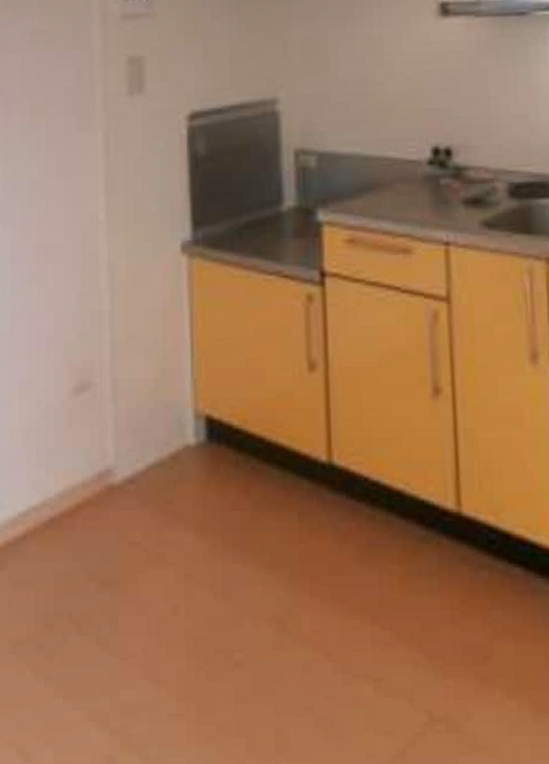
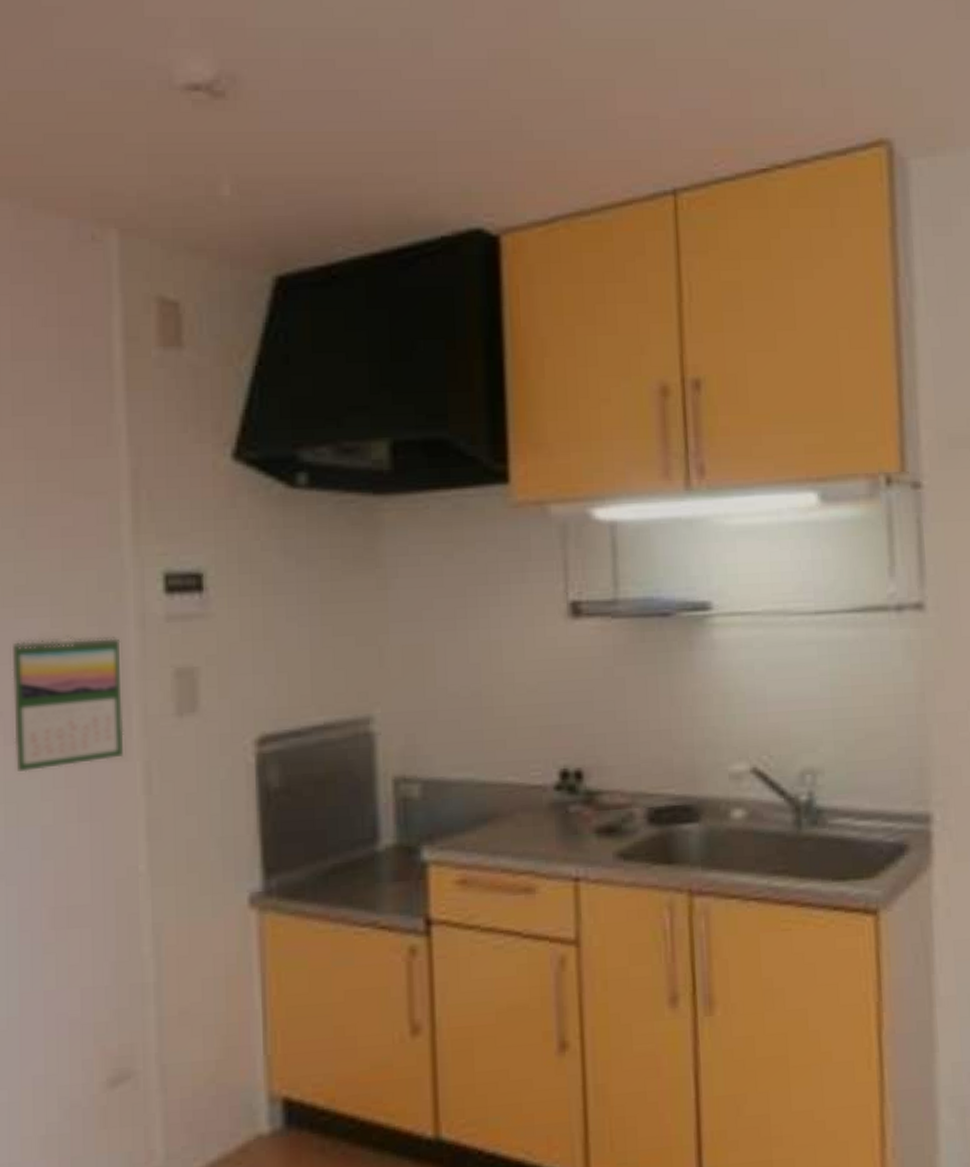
calendar: none [11,30,90,137] -> present [11,635,124,772]

